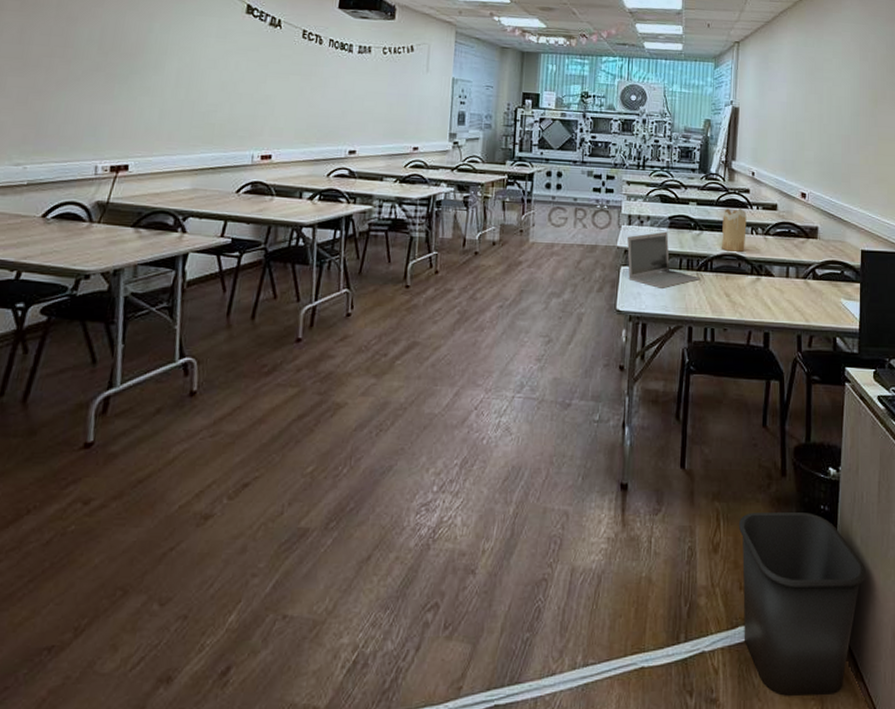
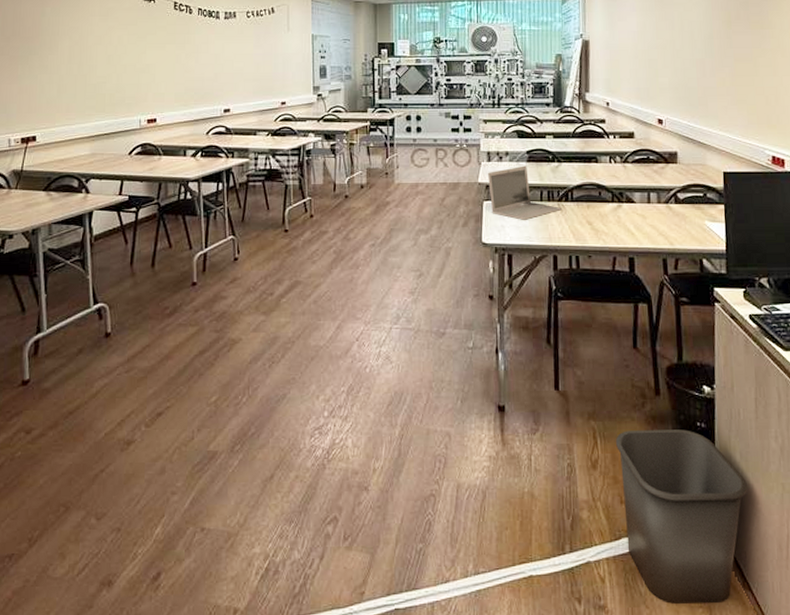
paper bag: present [722,208,747,253] -> none [580,139,605,182]

